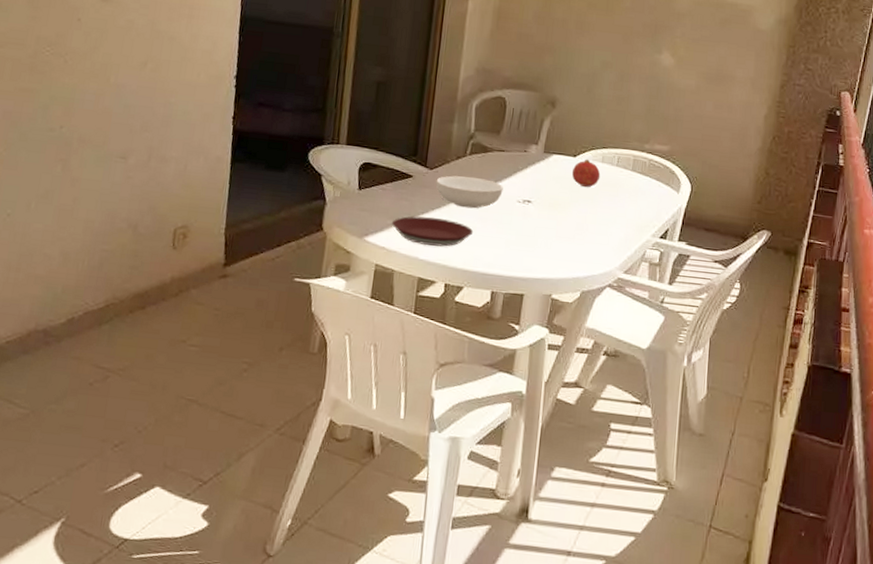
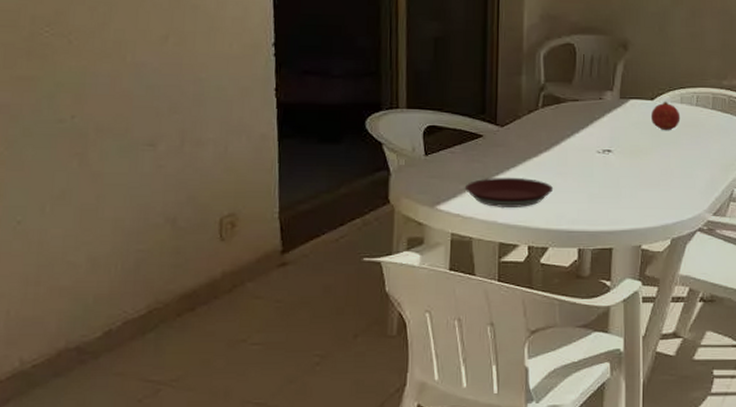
serving bowl: present [436,175,503,209] -> none [508,131,581,164]

